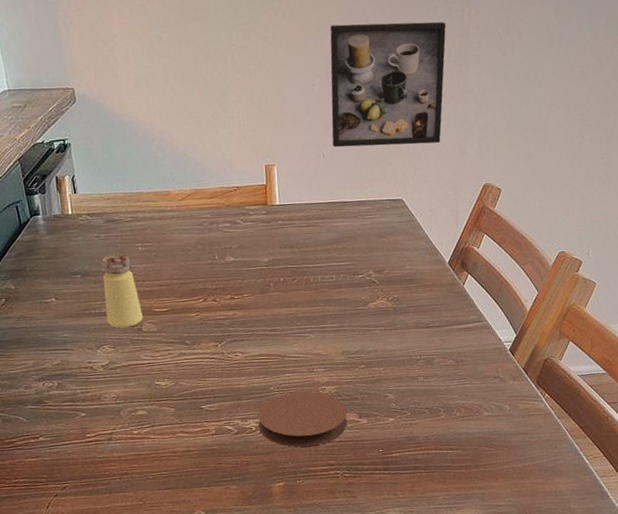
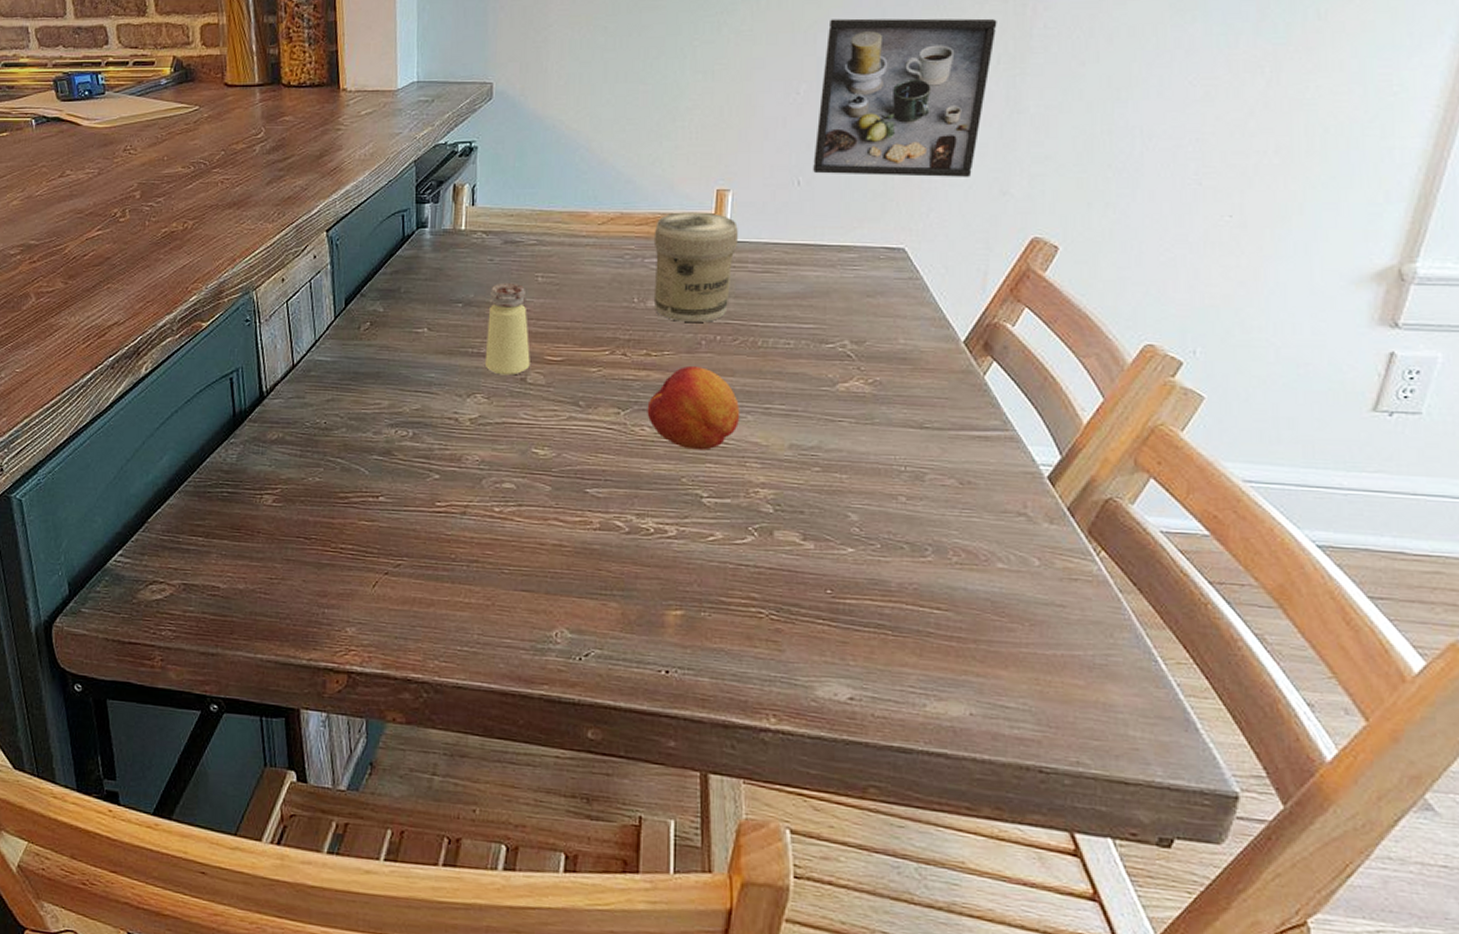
jar: none [223,183,286,271] -> present [653,212,738,322]
fruit: none [237,302,305,366] -> present [647,365,741,450]
coaster: present [258,391,347,447] -> none [658,489,787,569]

